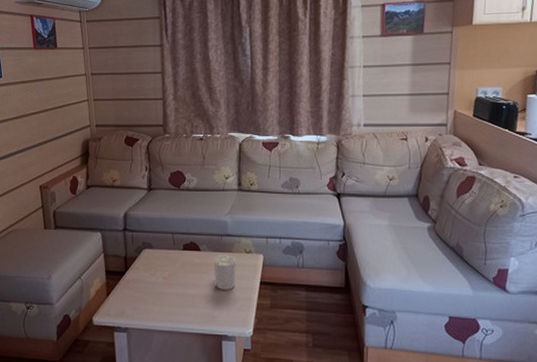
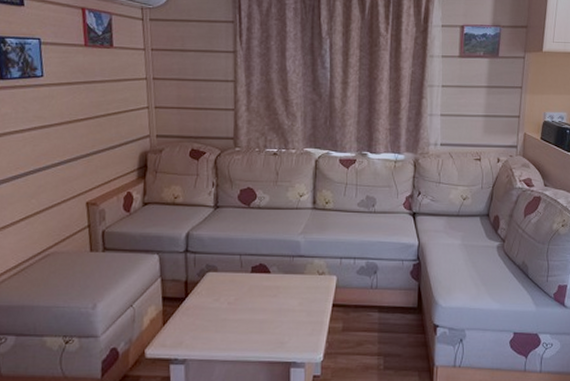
candle holder: present [213,255,236,290] -> none [284,277,308,314]

